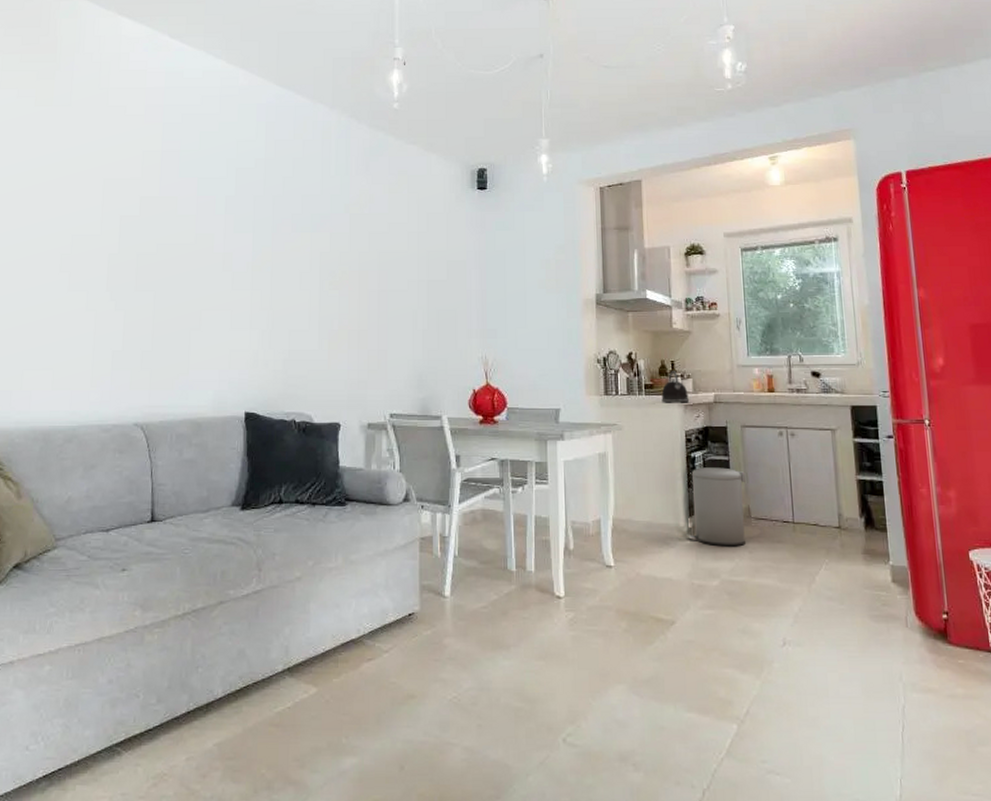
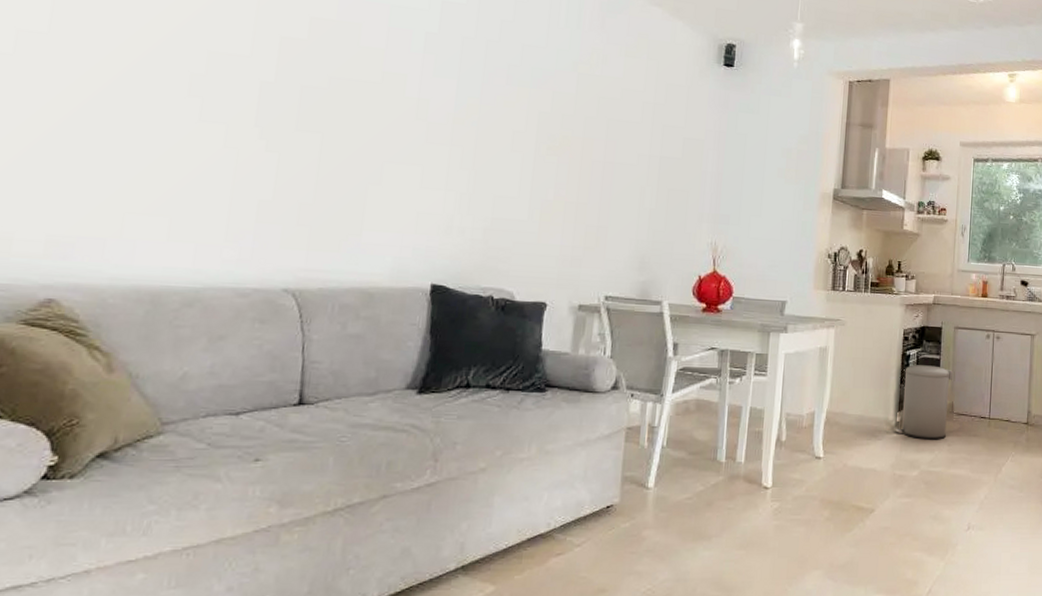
kettle: present [661,371,689,403] -> none [885,271,911,303]

